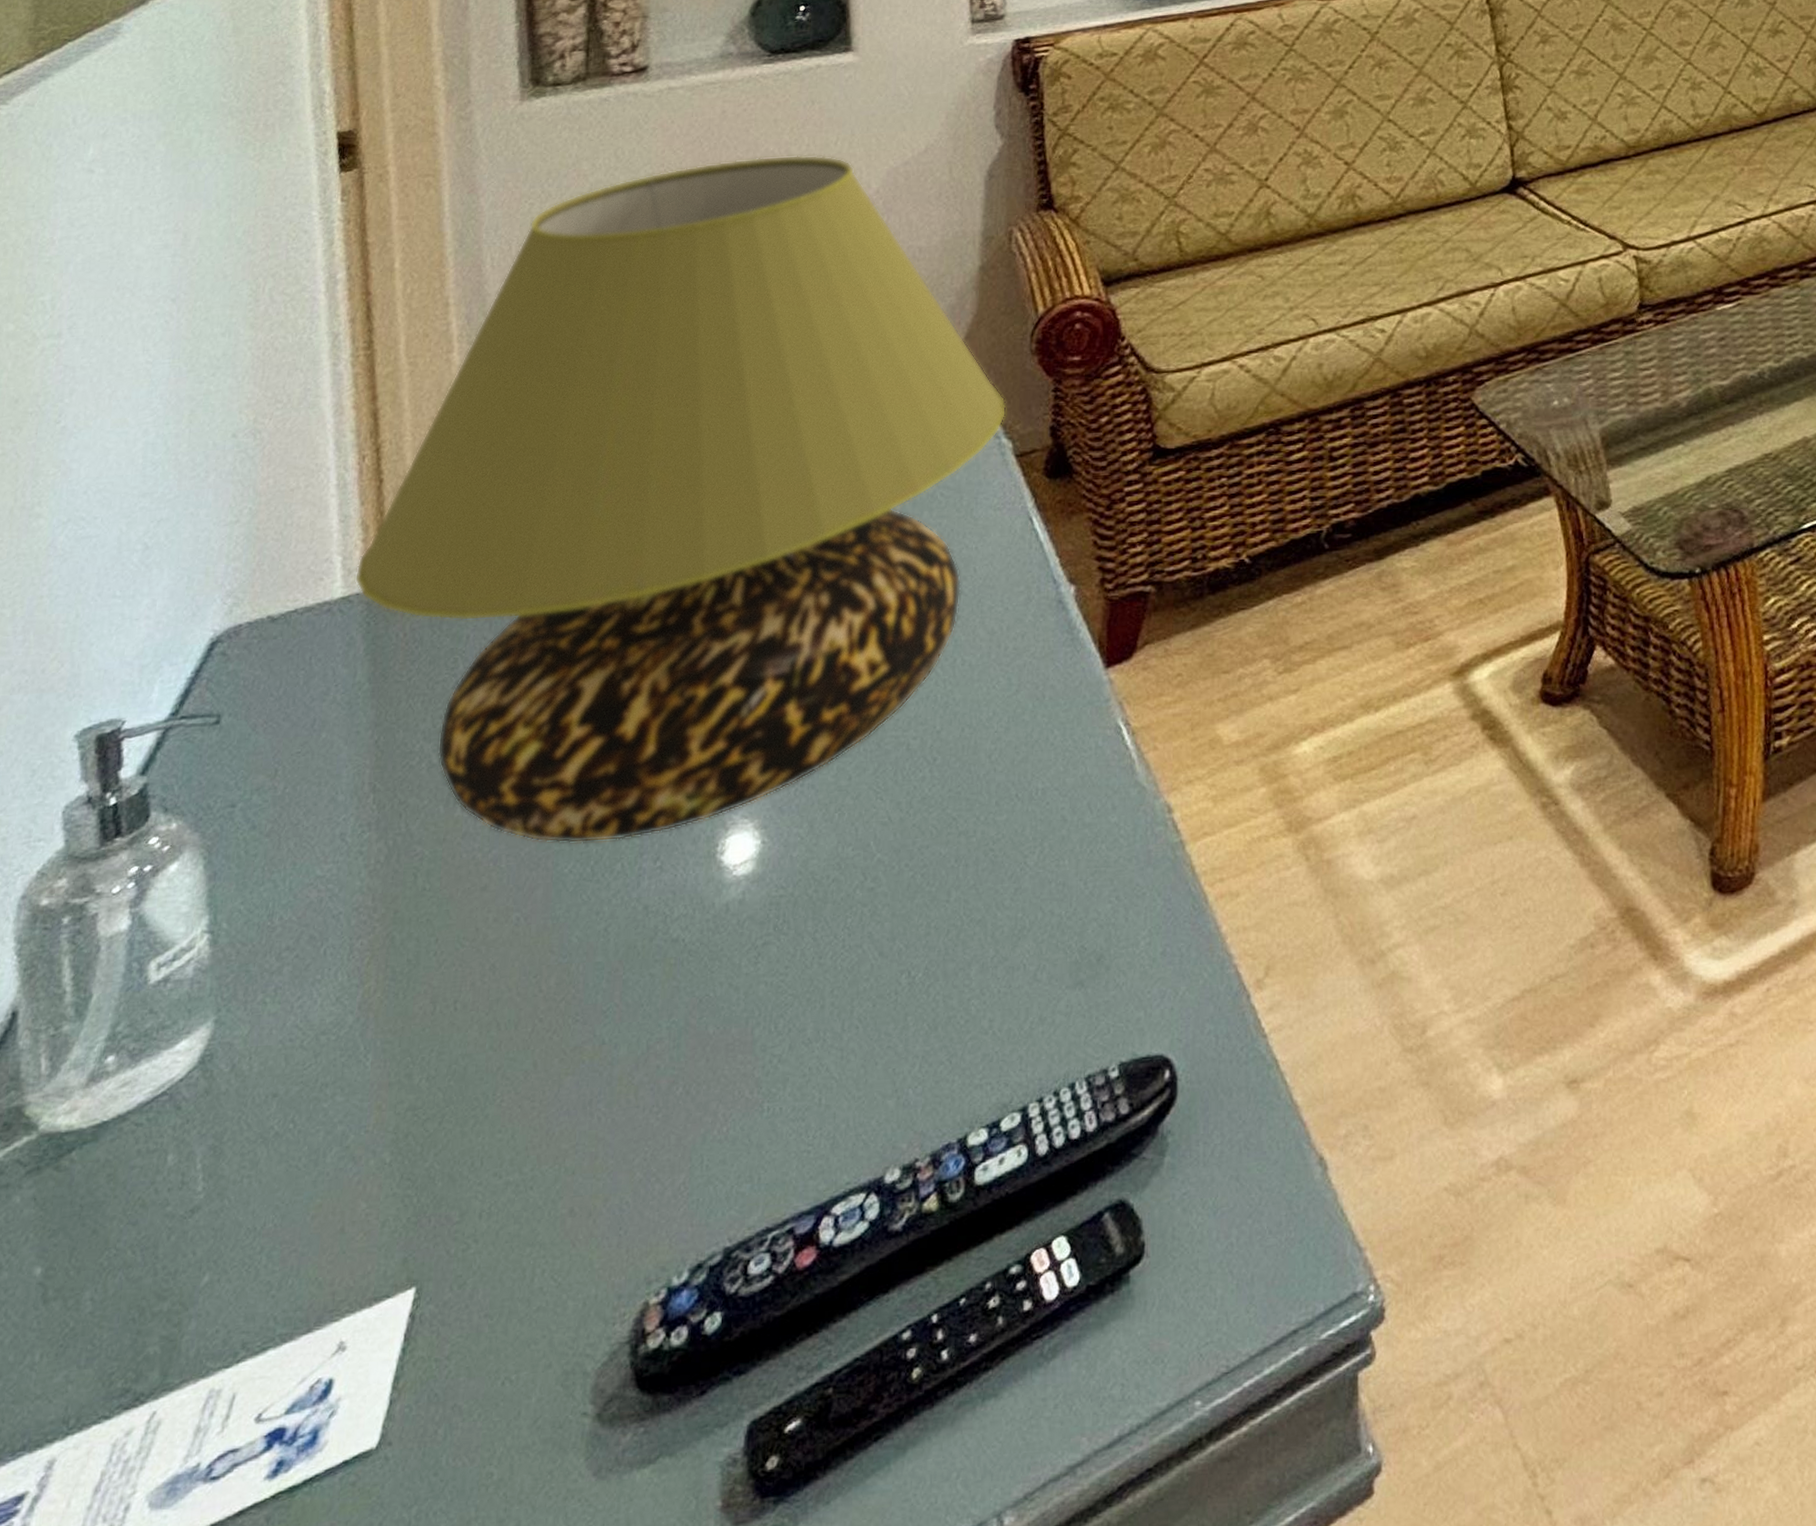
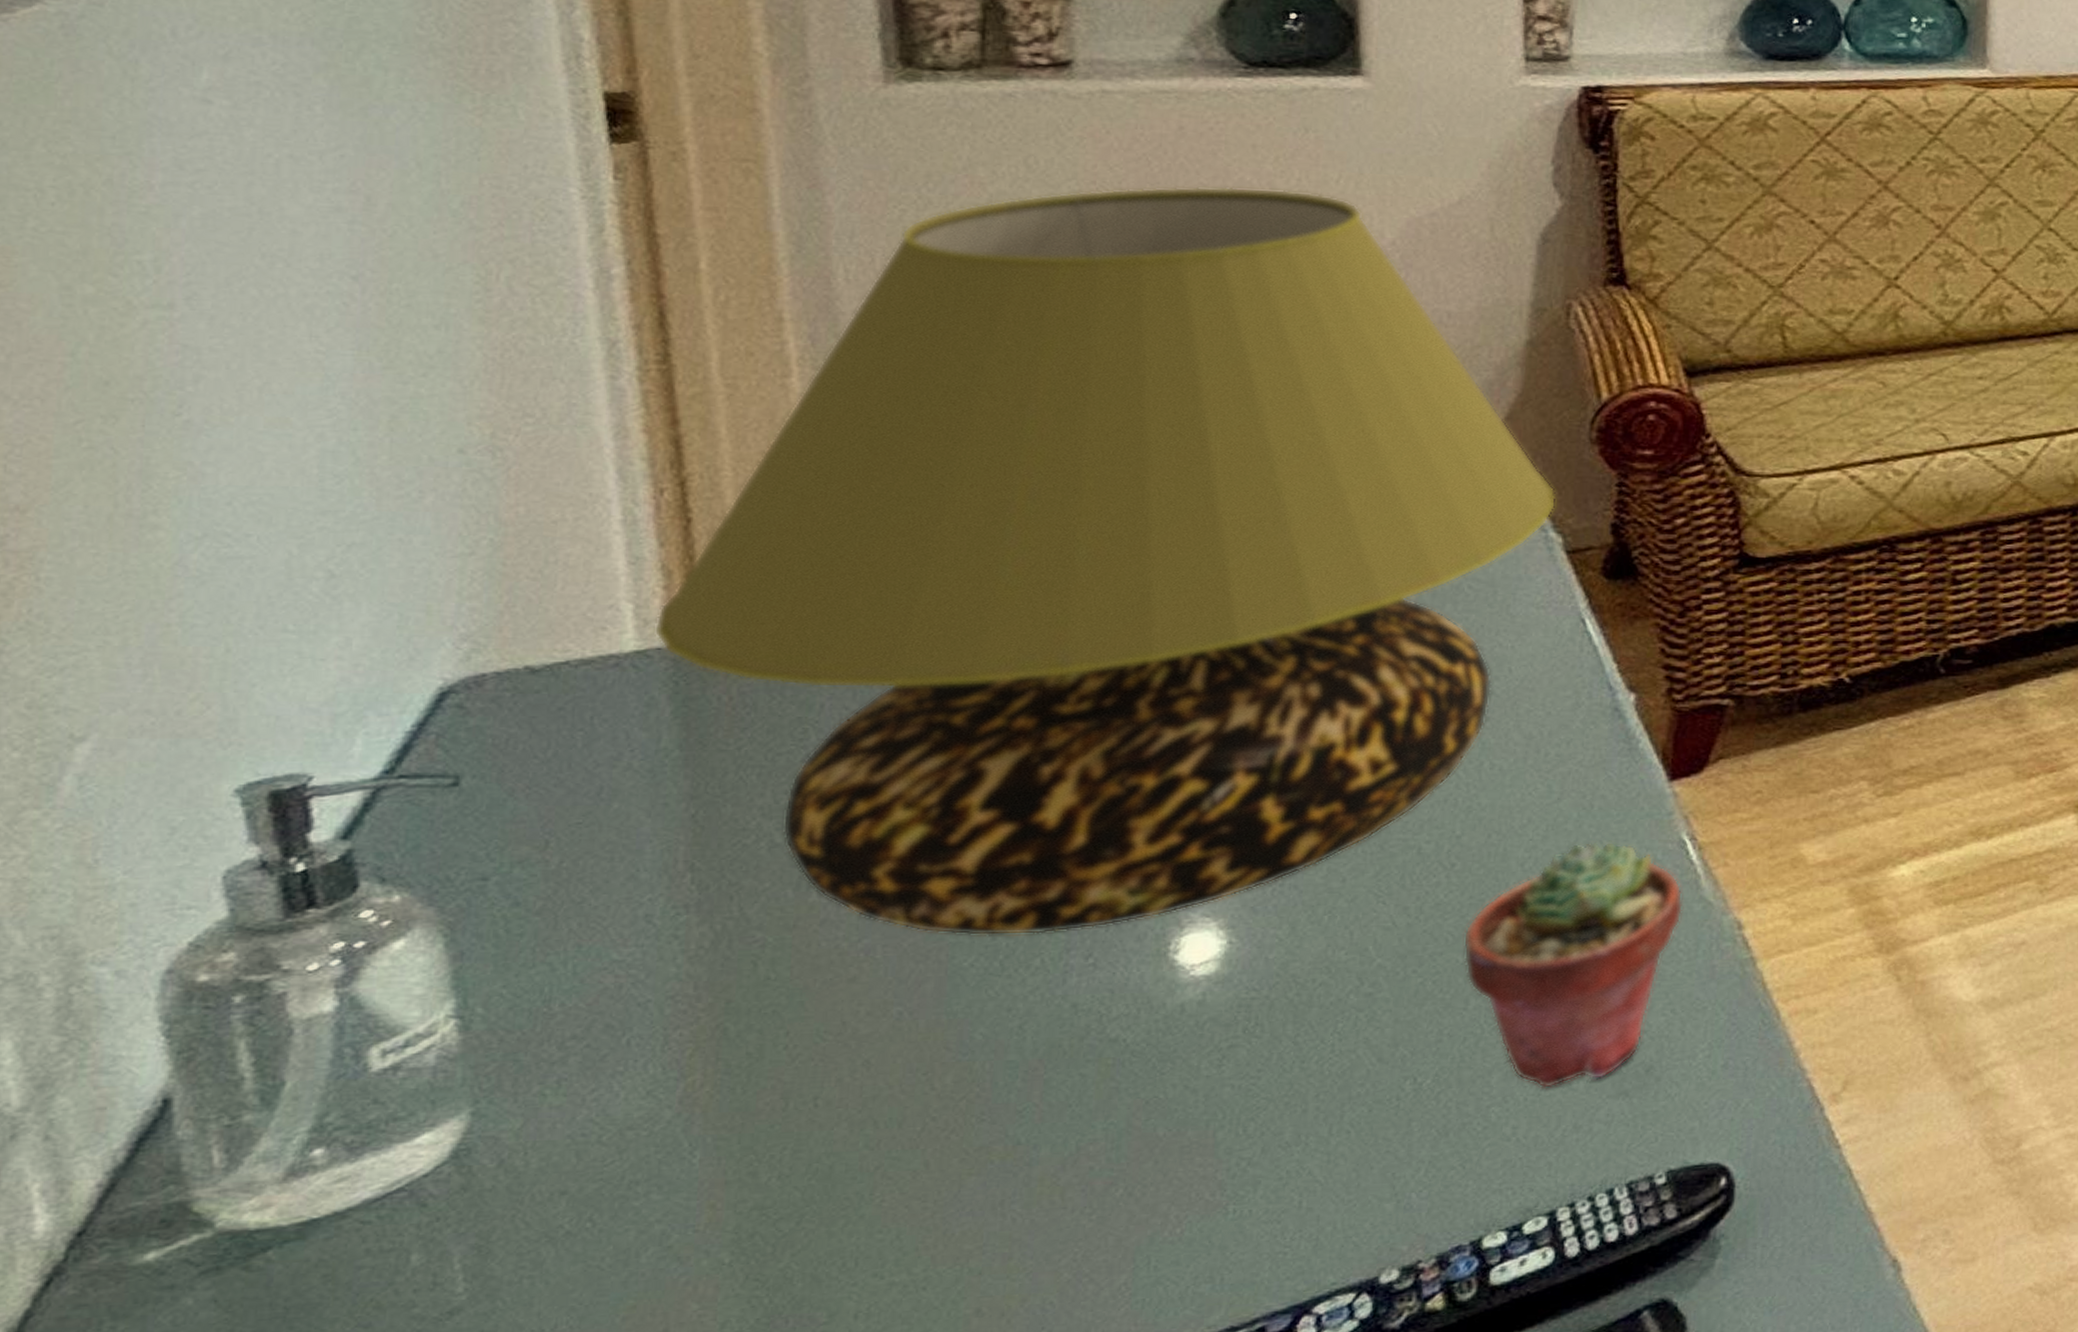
potted succulent: none [944,730,1122,981] -> present [1462,841,1684,1089]

